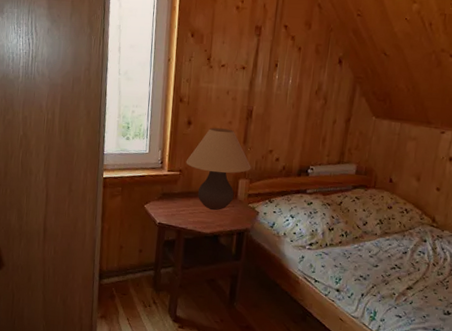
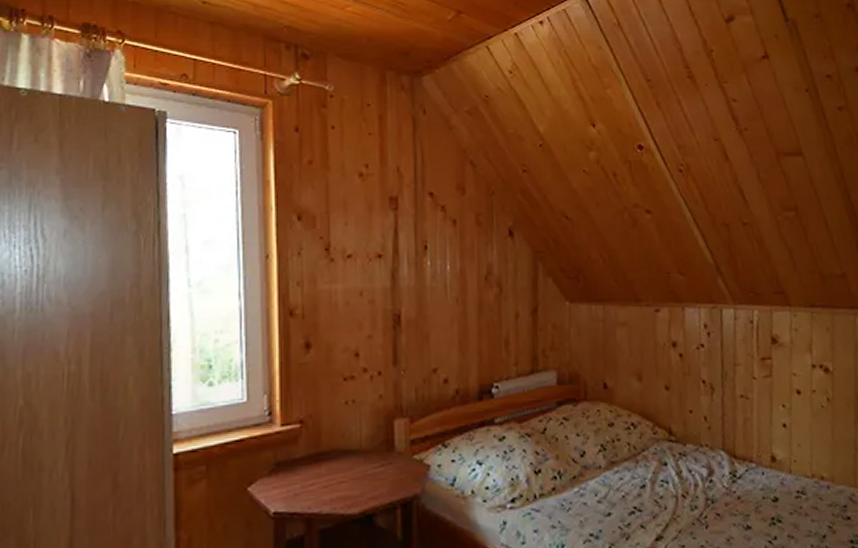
table lamp: present [186,127,251,210] -> none [308,346,410,475]

